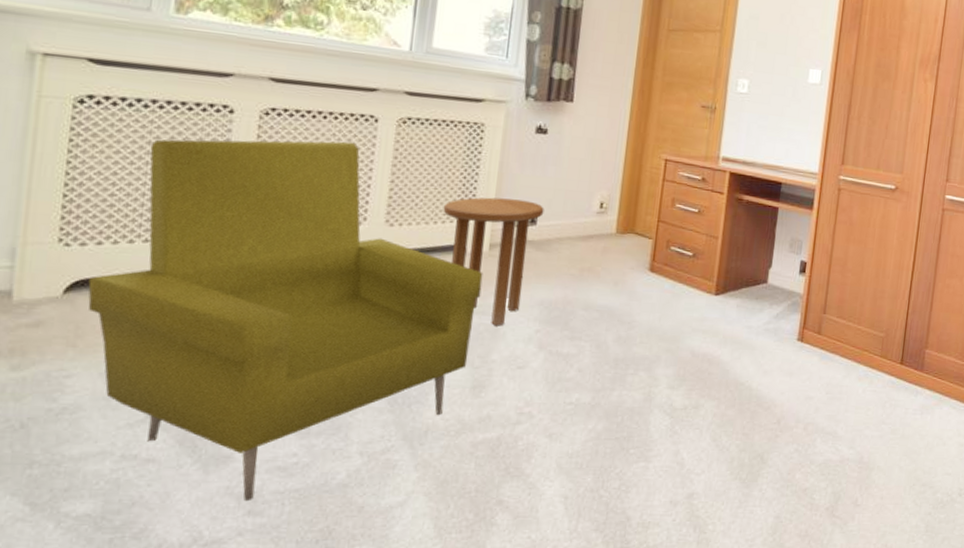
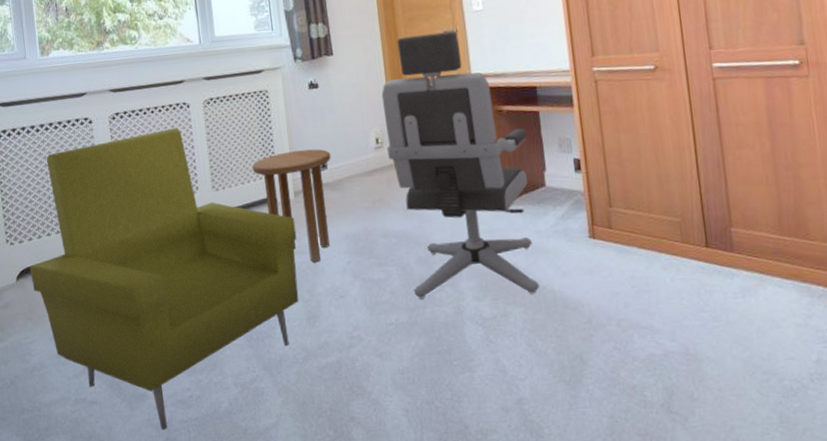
office chair: none [604,101,762,390] -> present [381,31,540,300]

